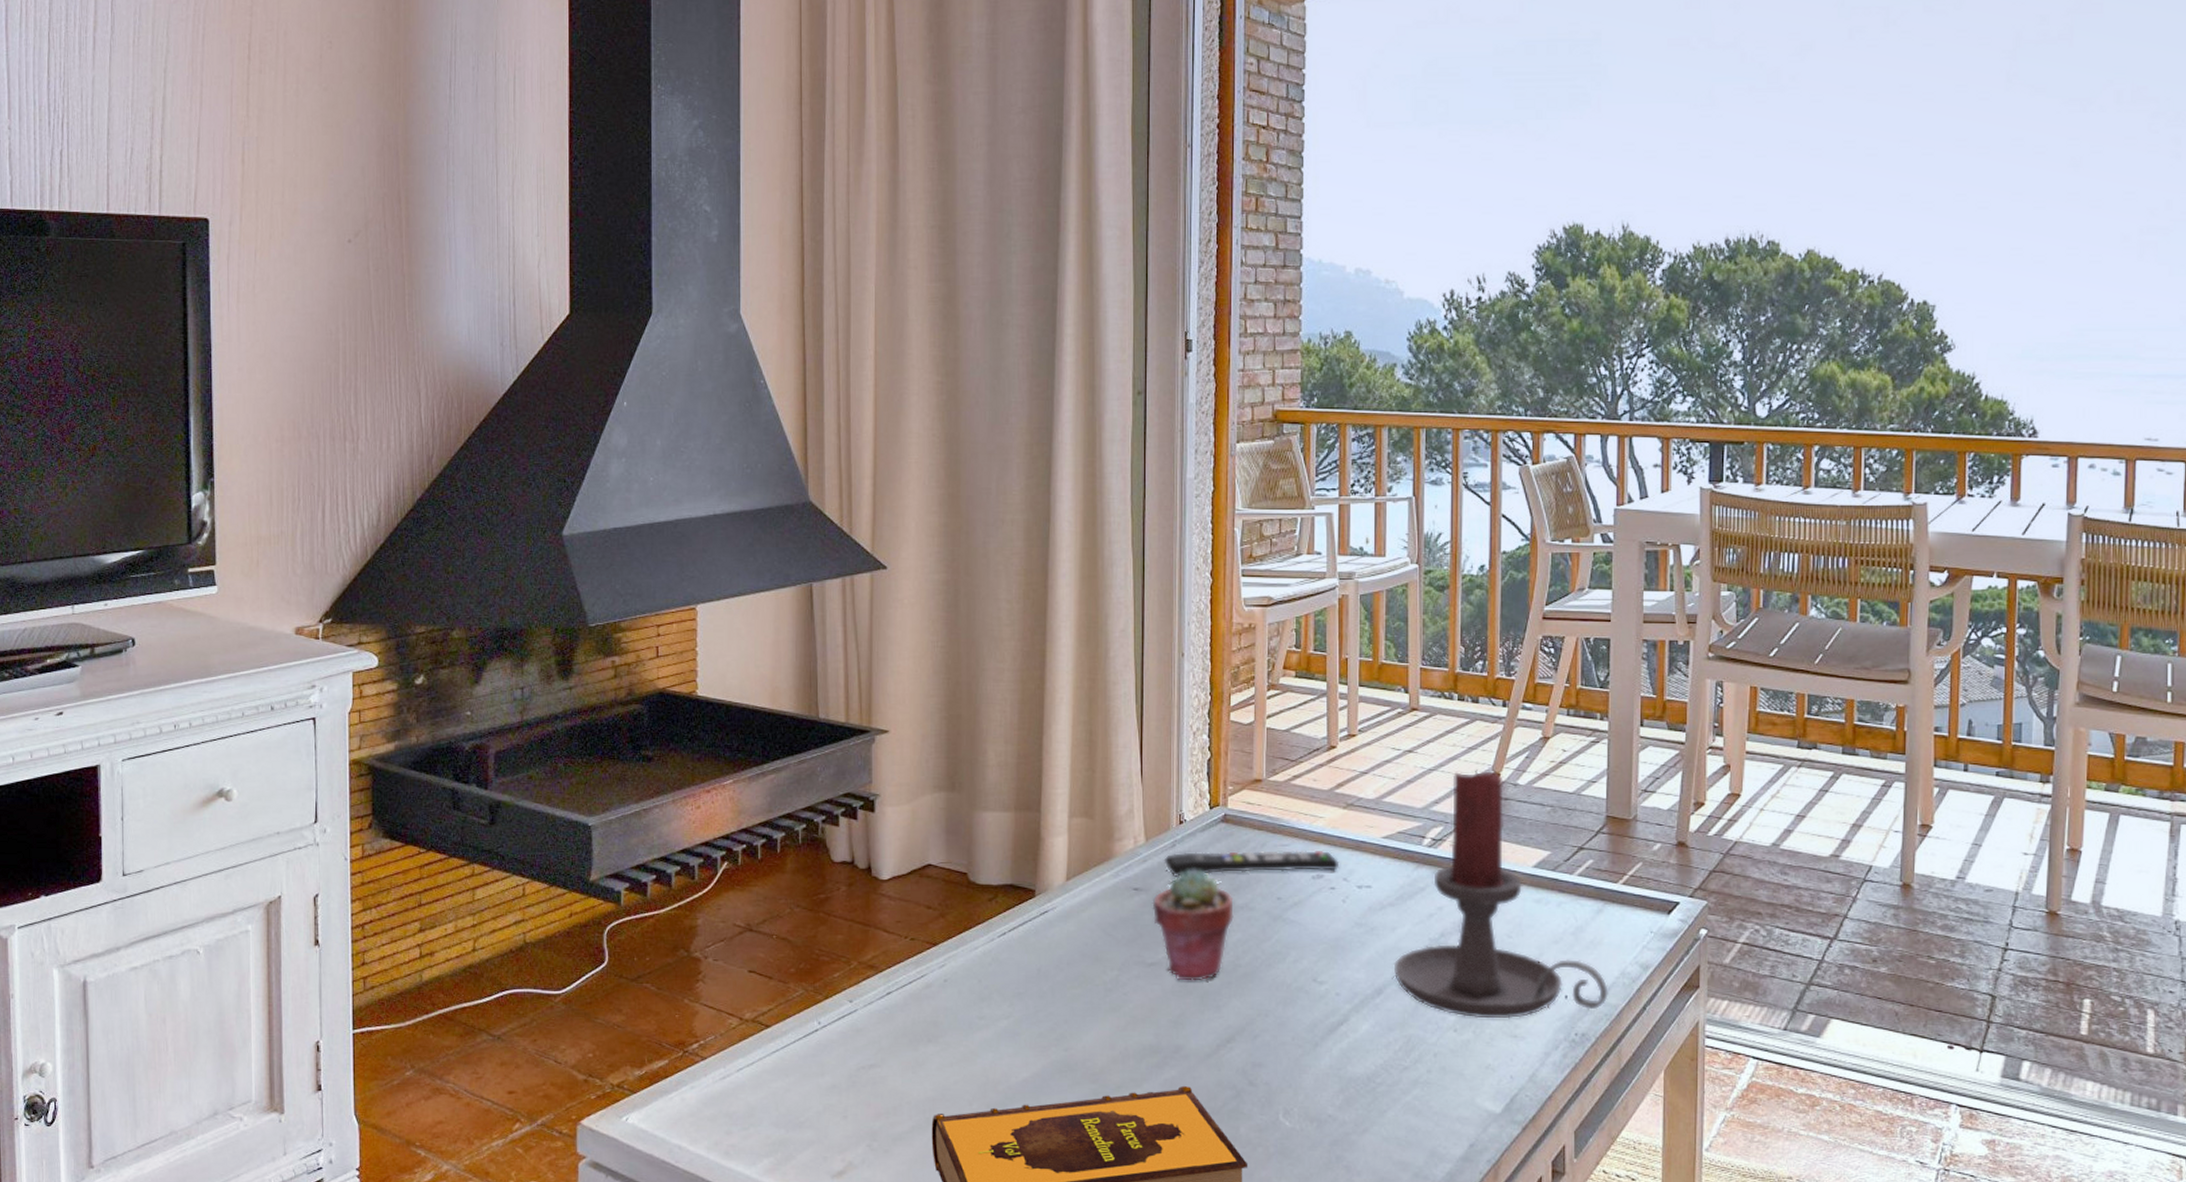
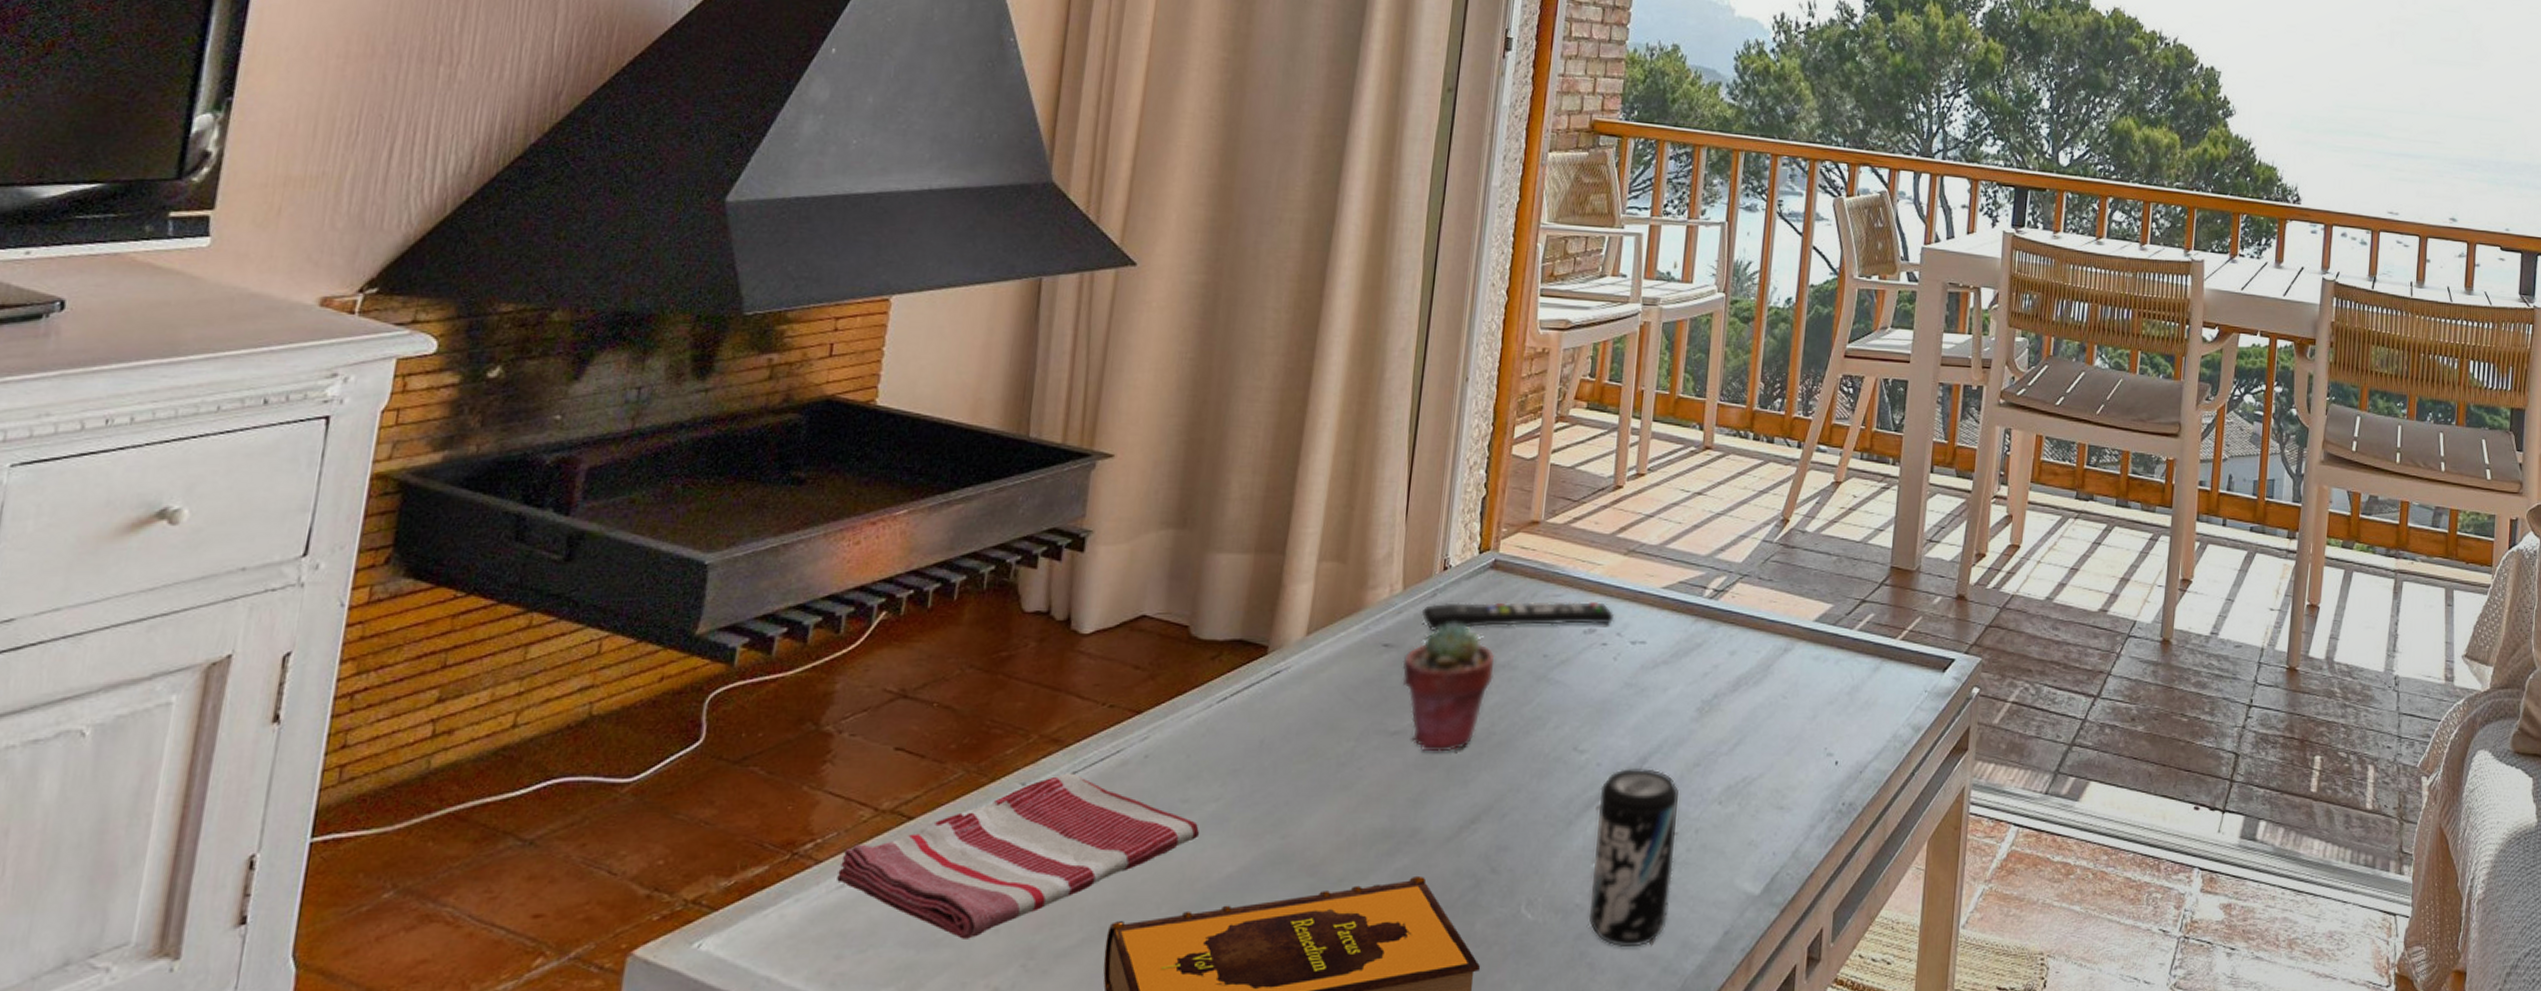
dish towel: none [719,993,997,1123] -> present [837,773,1200,939]
beverage can: none [1341,998,1416,1154] -> present [1588,769,1680,948]
candle holder: present [1393,770,1608,1019] -> none [1660,515,1879,789]

